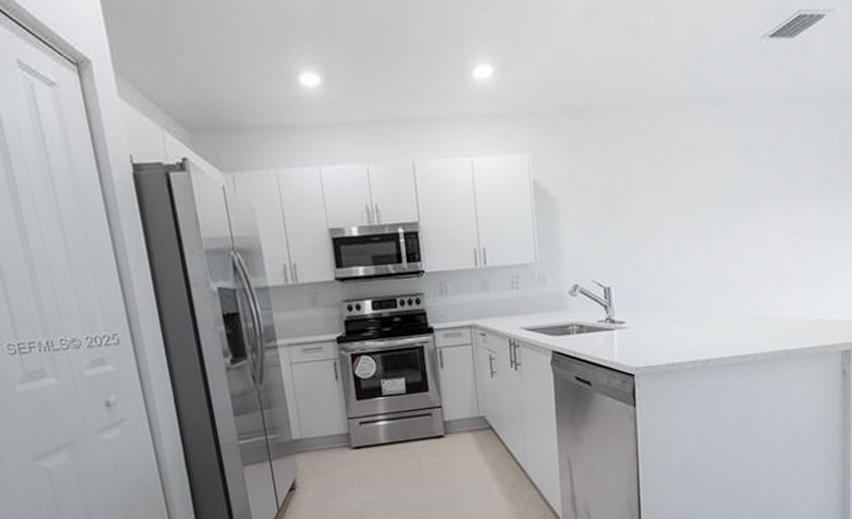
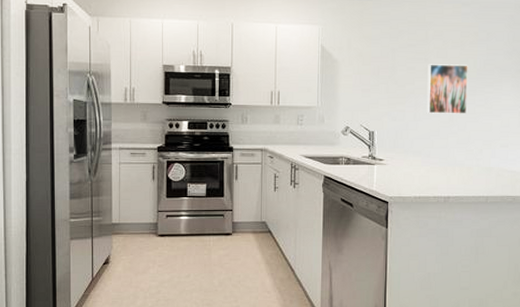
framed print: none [673,187,726,257] -> present [427,64,468,114]

